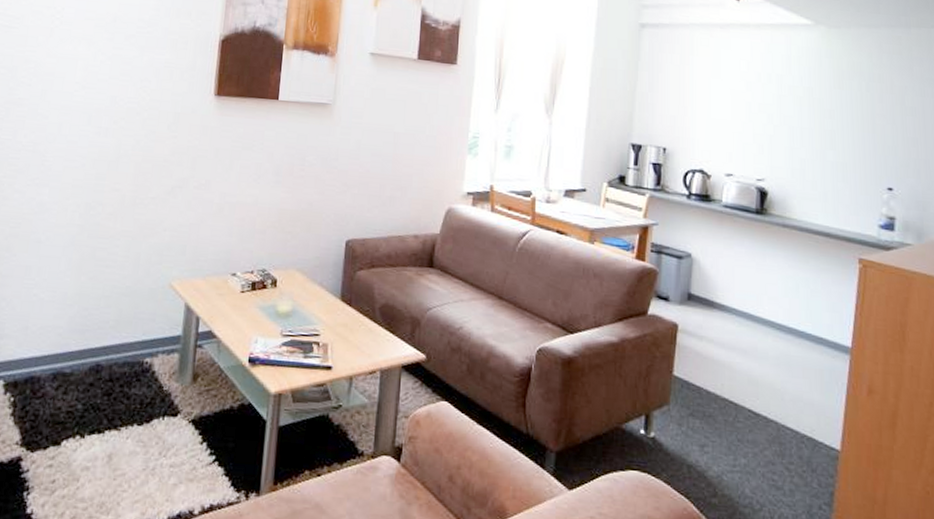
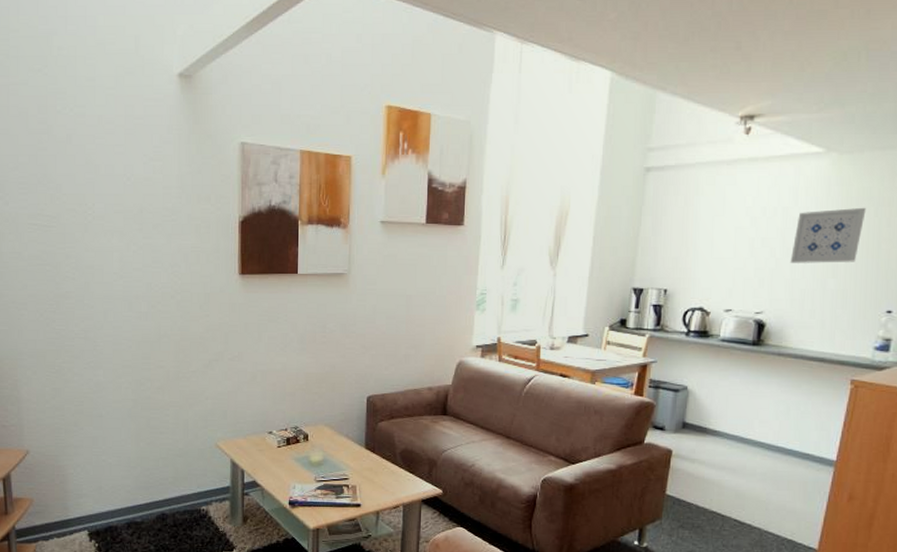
wall art: none [788,80,858,136] -> present [790,207,866,263]

